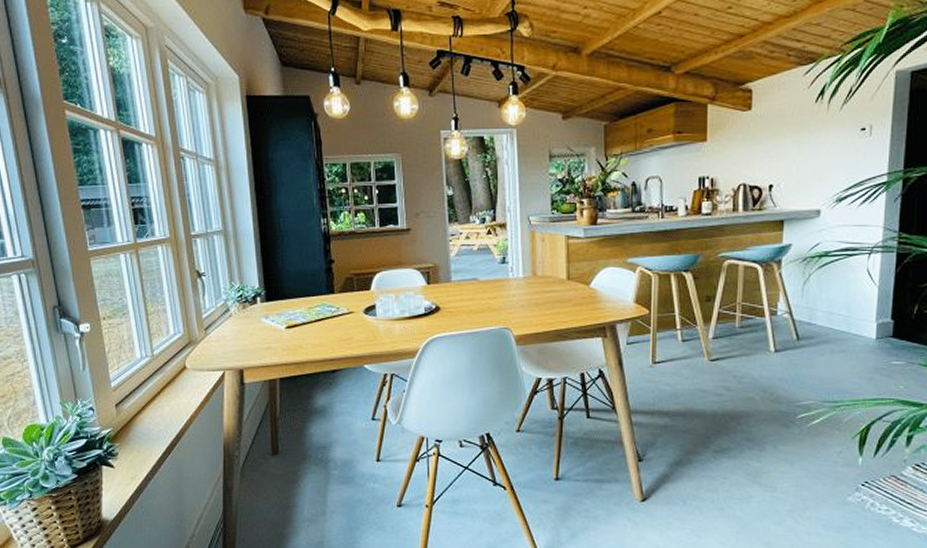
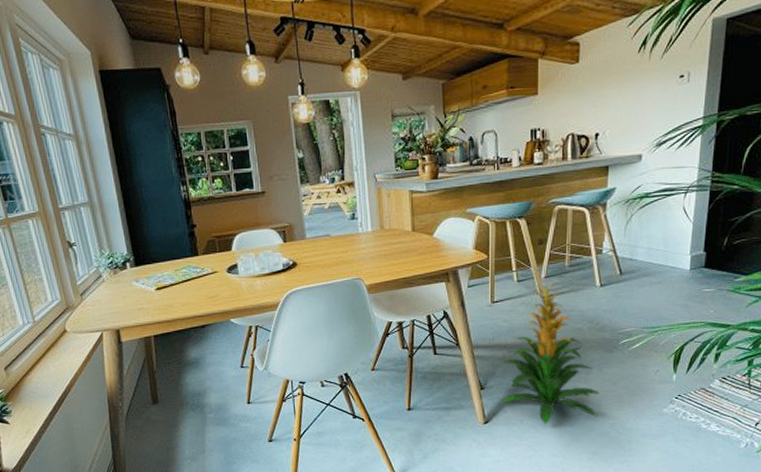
indoor plant: none [663,345,775,508] -> present [502,283,600,425]

